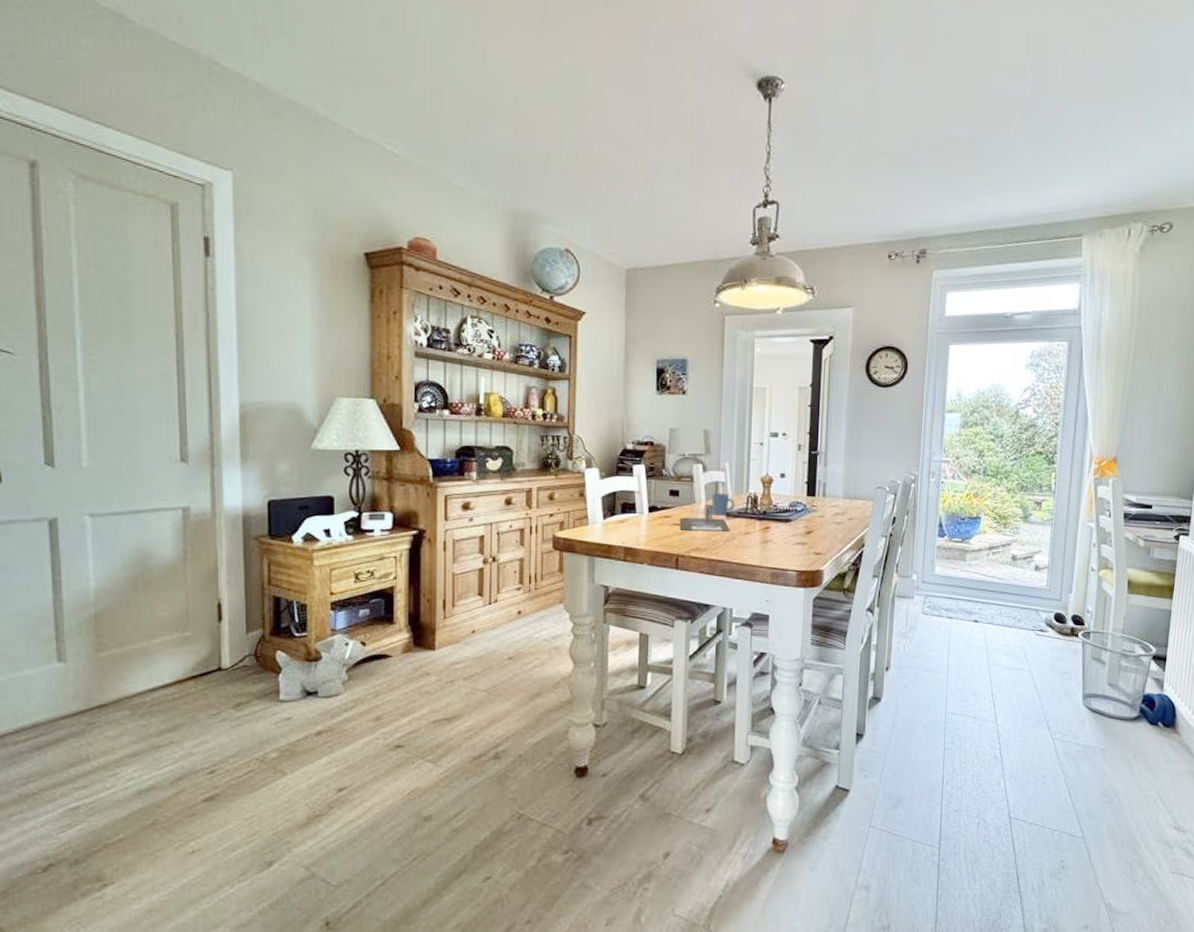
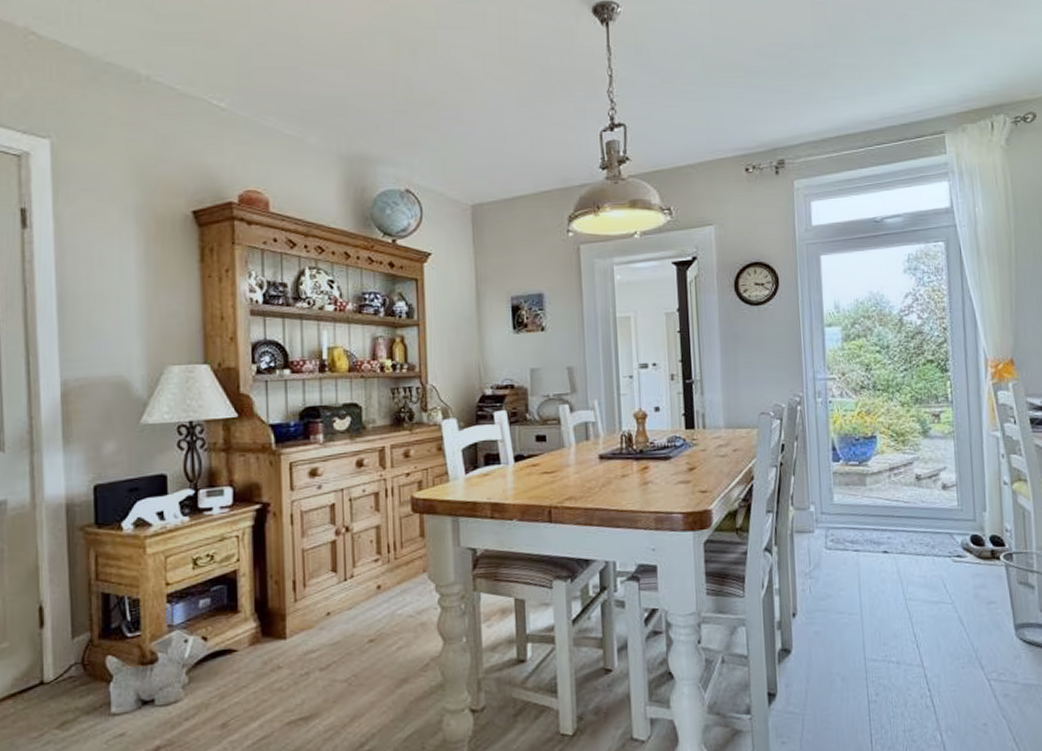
place setting: present [679,504,730,531] -> none [549,447,605,479]
mug: present [711,493,735,516] -> none [582,434,608,459]

